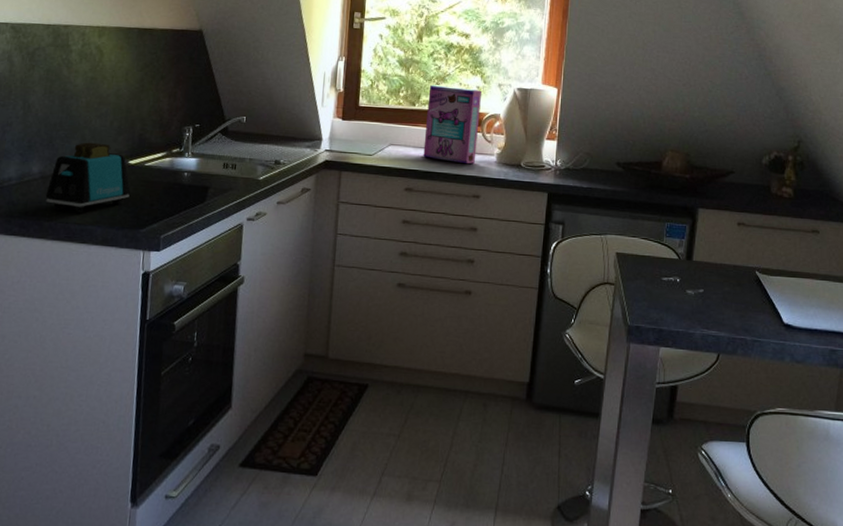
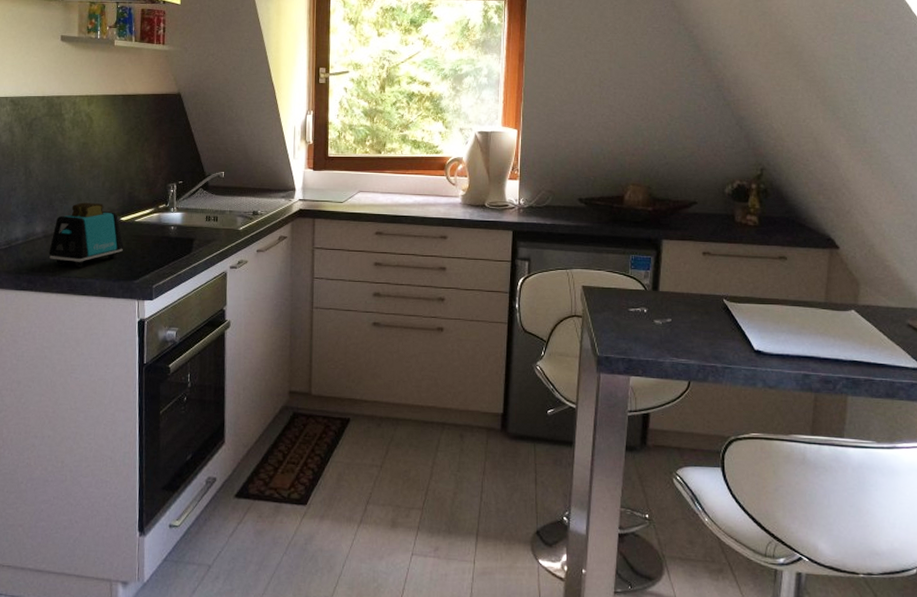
cereal box: present [423,85,481,164] -> none [391,133,444,207]

